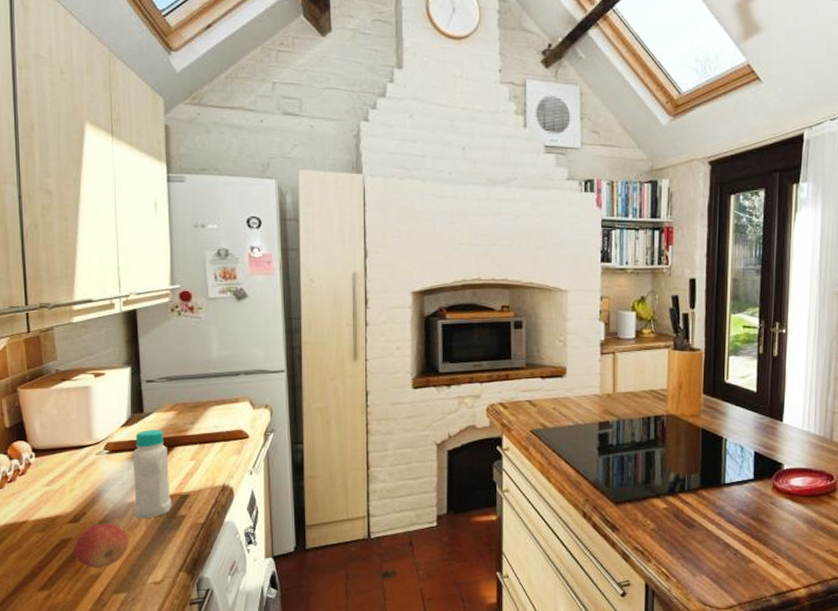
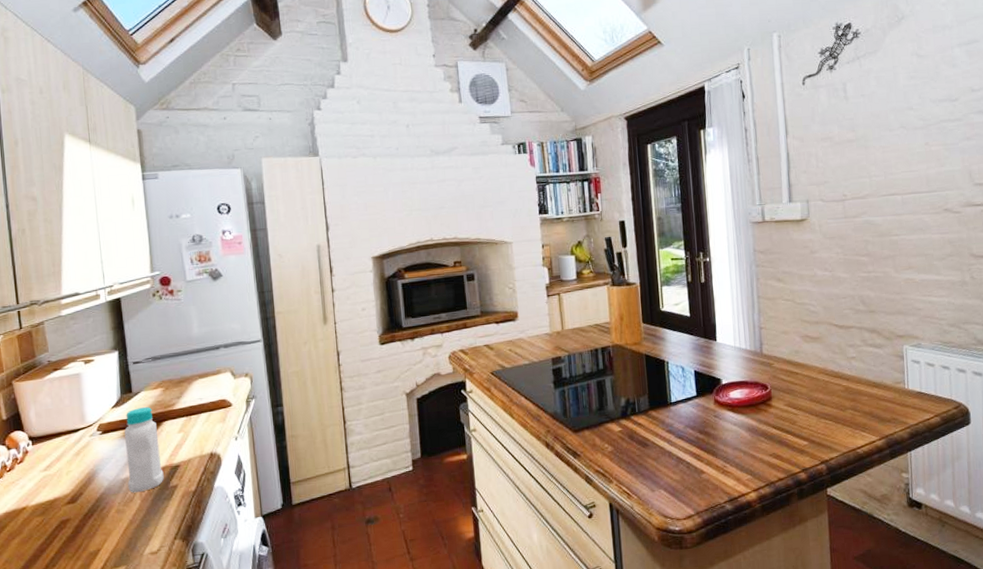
apple: present [73,523,128,568] -> none [72,500,125,545]

